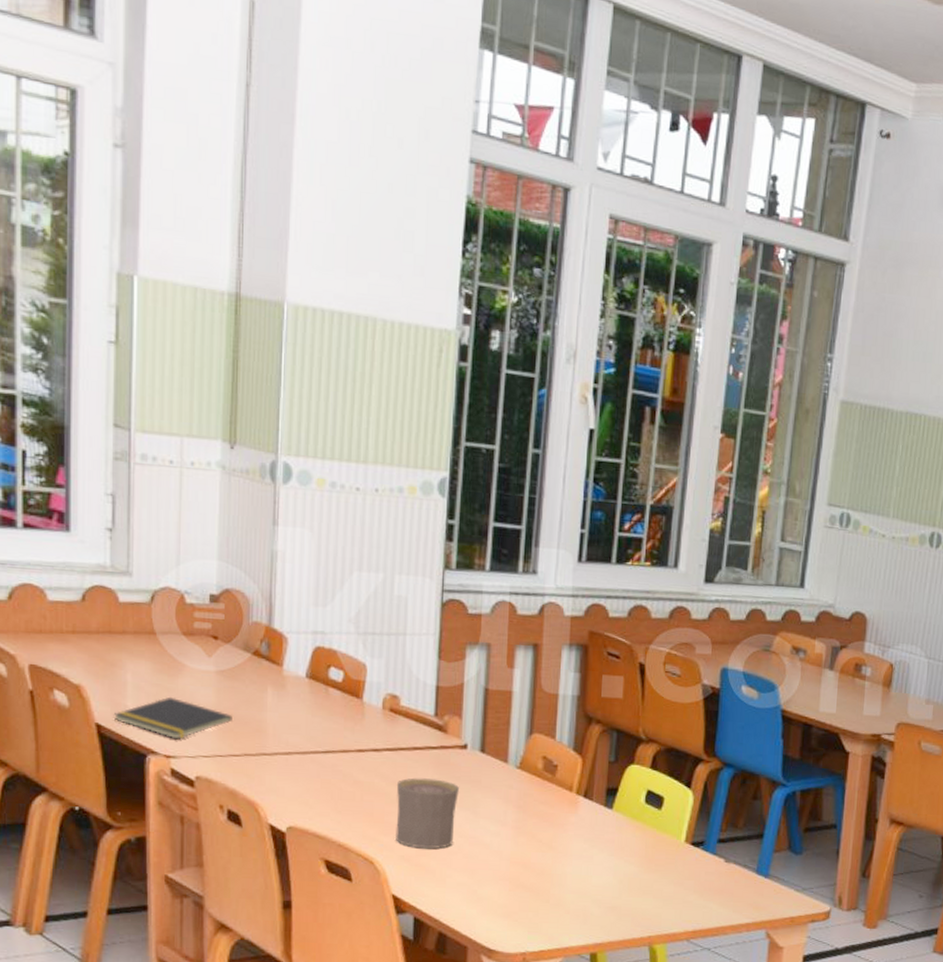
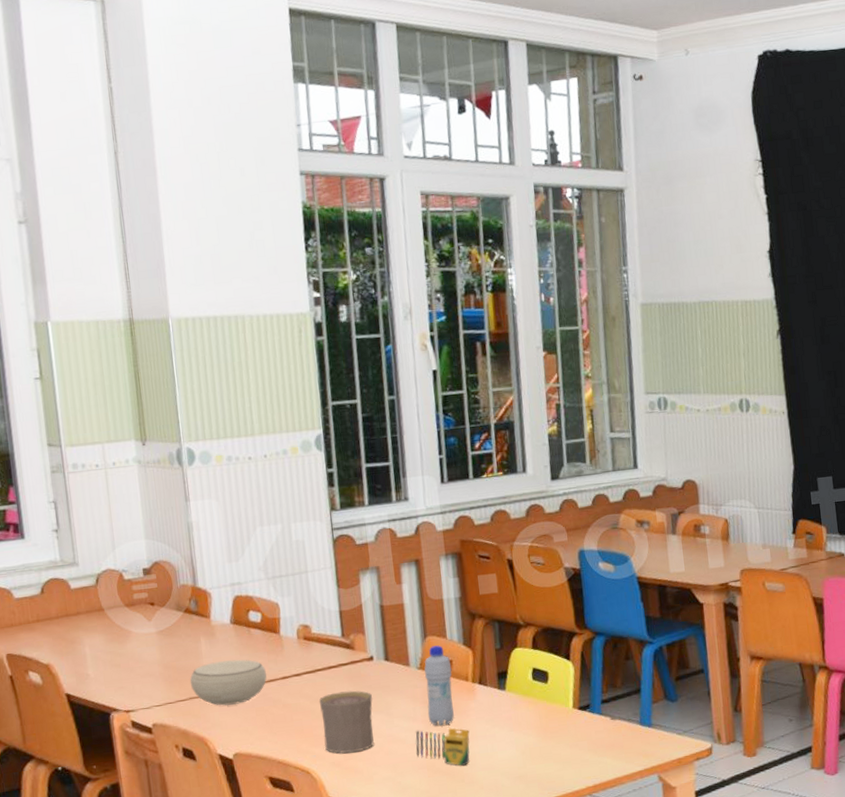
notepad: present [113,696,232,740] -> none [79,660,176,696]
bowl: none [249,718,341,771] -> present [190,659,267,706]
crayon: none [499,837,564,885] -> present [415,727,470,766]
bottle: none [519,745,556,836] -> present [424,645,454,726]

